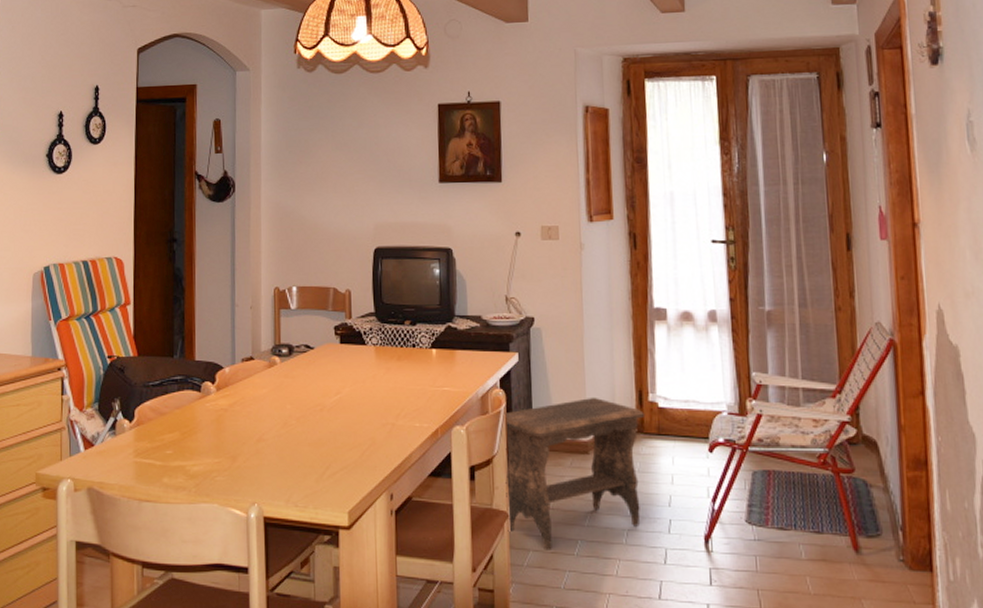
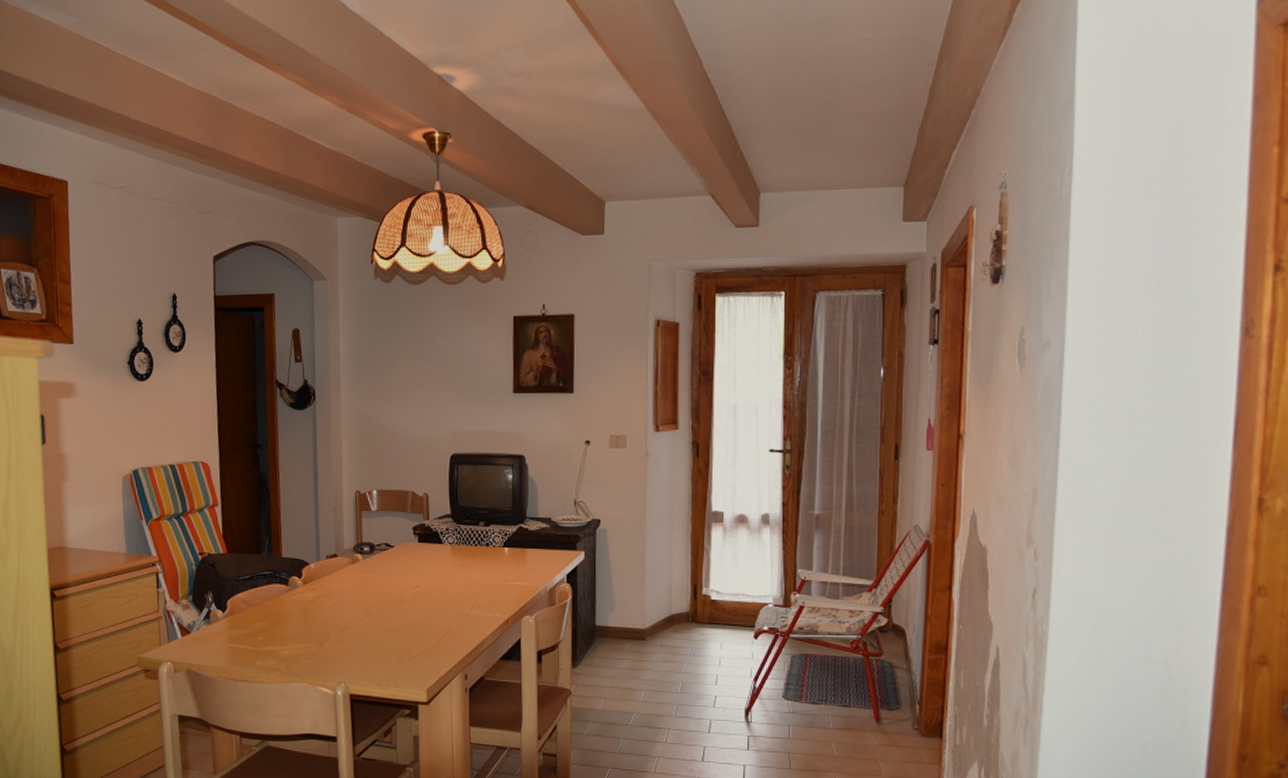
footstool: present [504,397,645,550] -> none [569,590,699,722]

